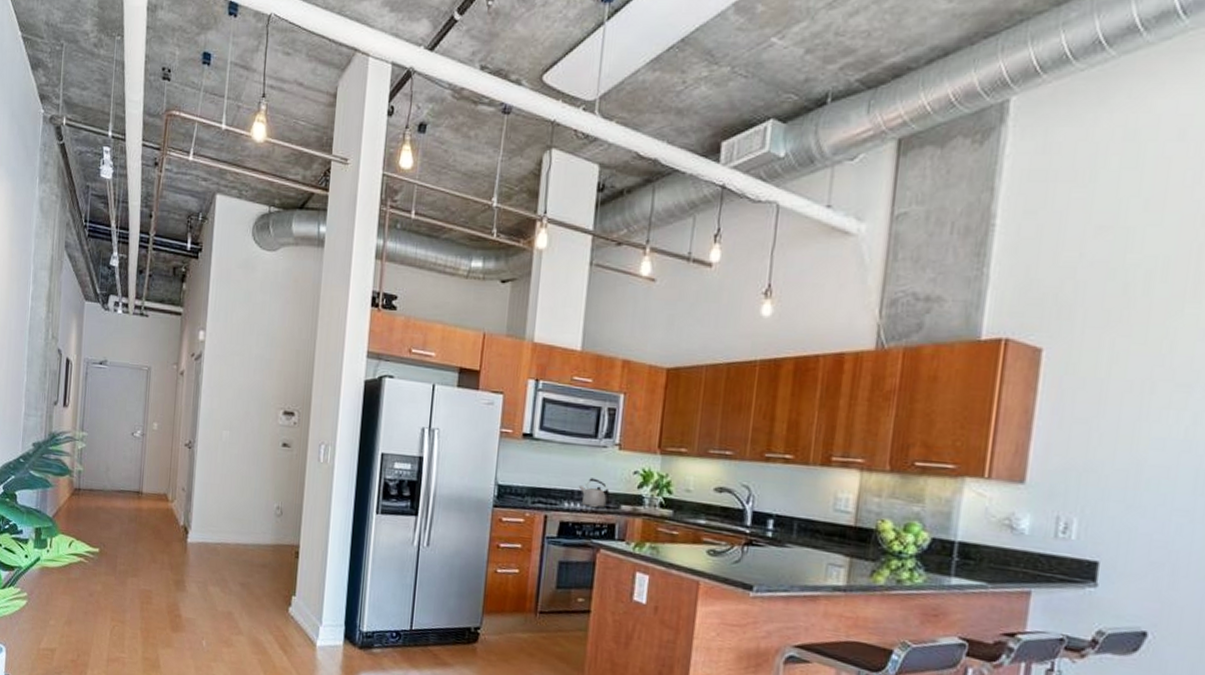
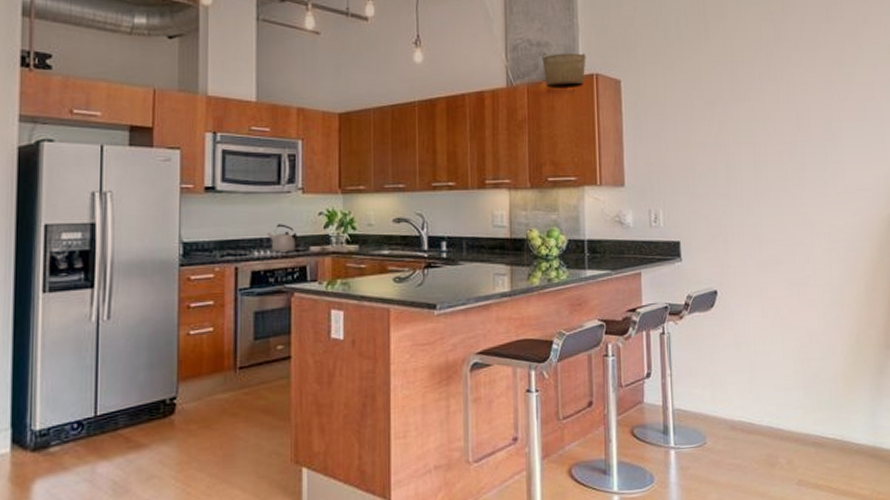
basket: none [929,309,995,356] -> present [542,52,586,89]

